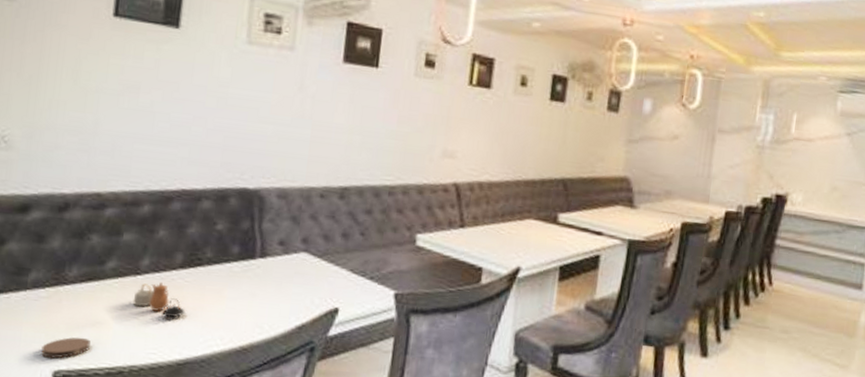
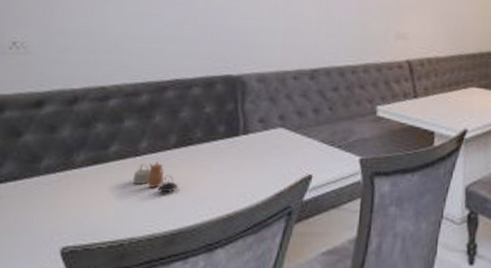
coaster: present [41,337,90,359] -> none [51,215,95,236]

